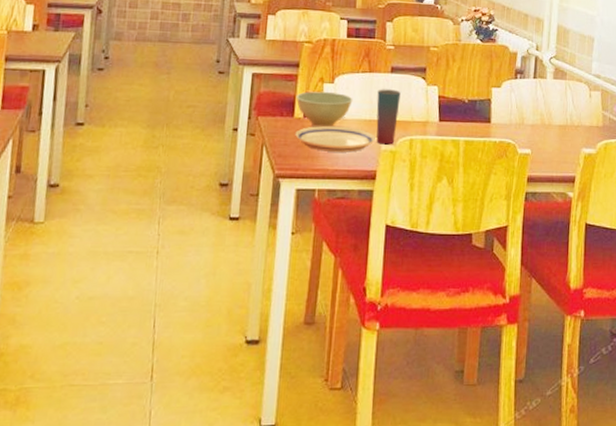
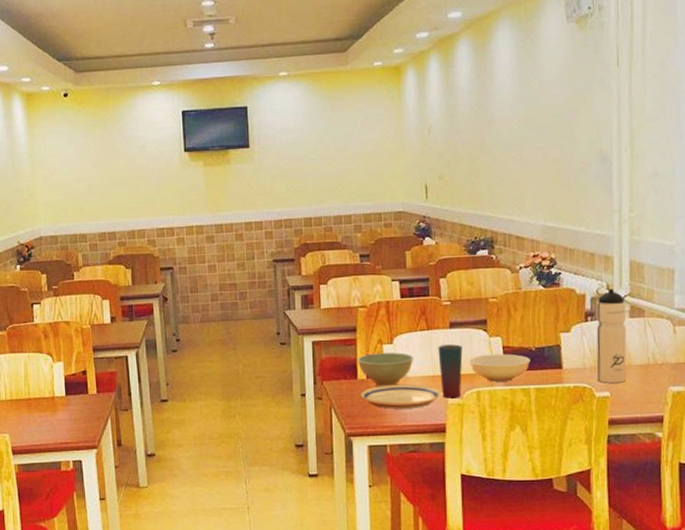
bowl: none [406,102,463,132] -> present [469,354,530,382]
water bottle: none [520,49,552,141] -> present [596,288,627,383]

